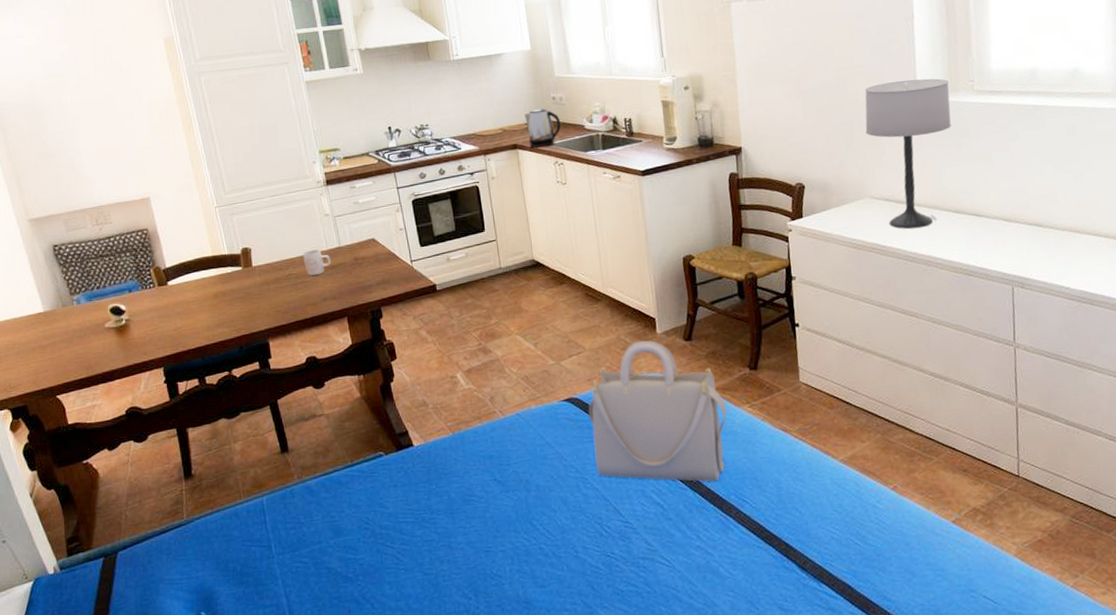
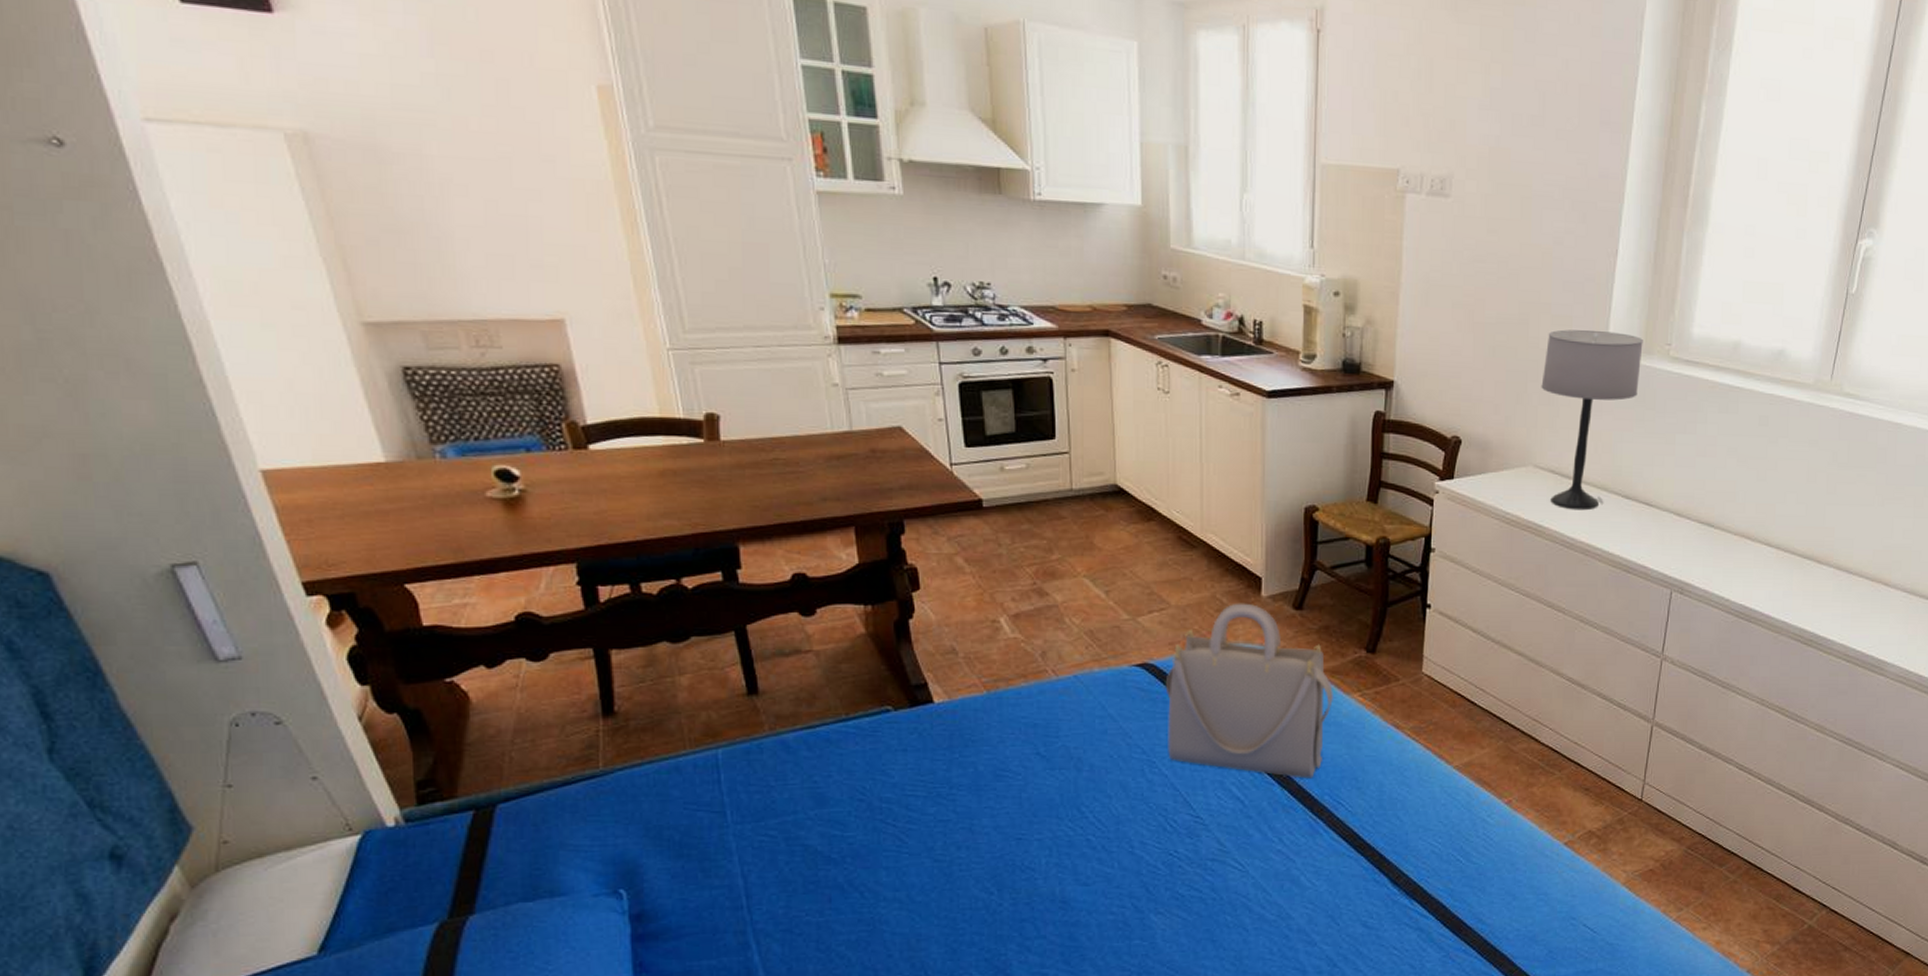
mug: present [302,249,332,276] -> none [796,429,838,466]
kettle: present [525,108,562,148] -> none [1124,287,1172,340]

